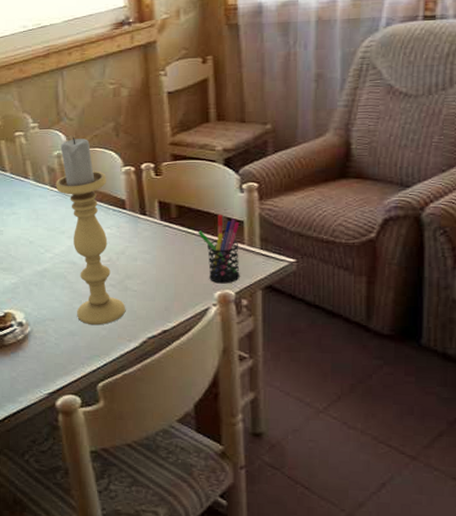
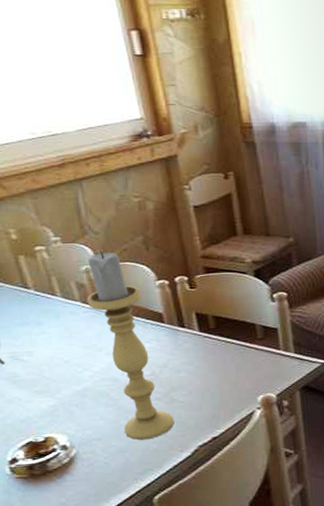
pen holder: present [198,214,240,284] -> none [237,322,279,388]

